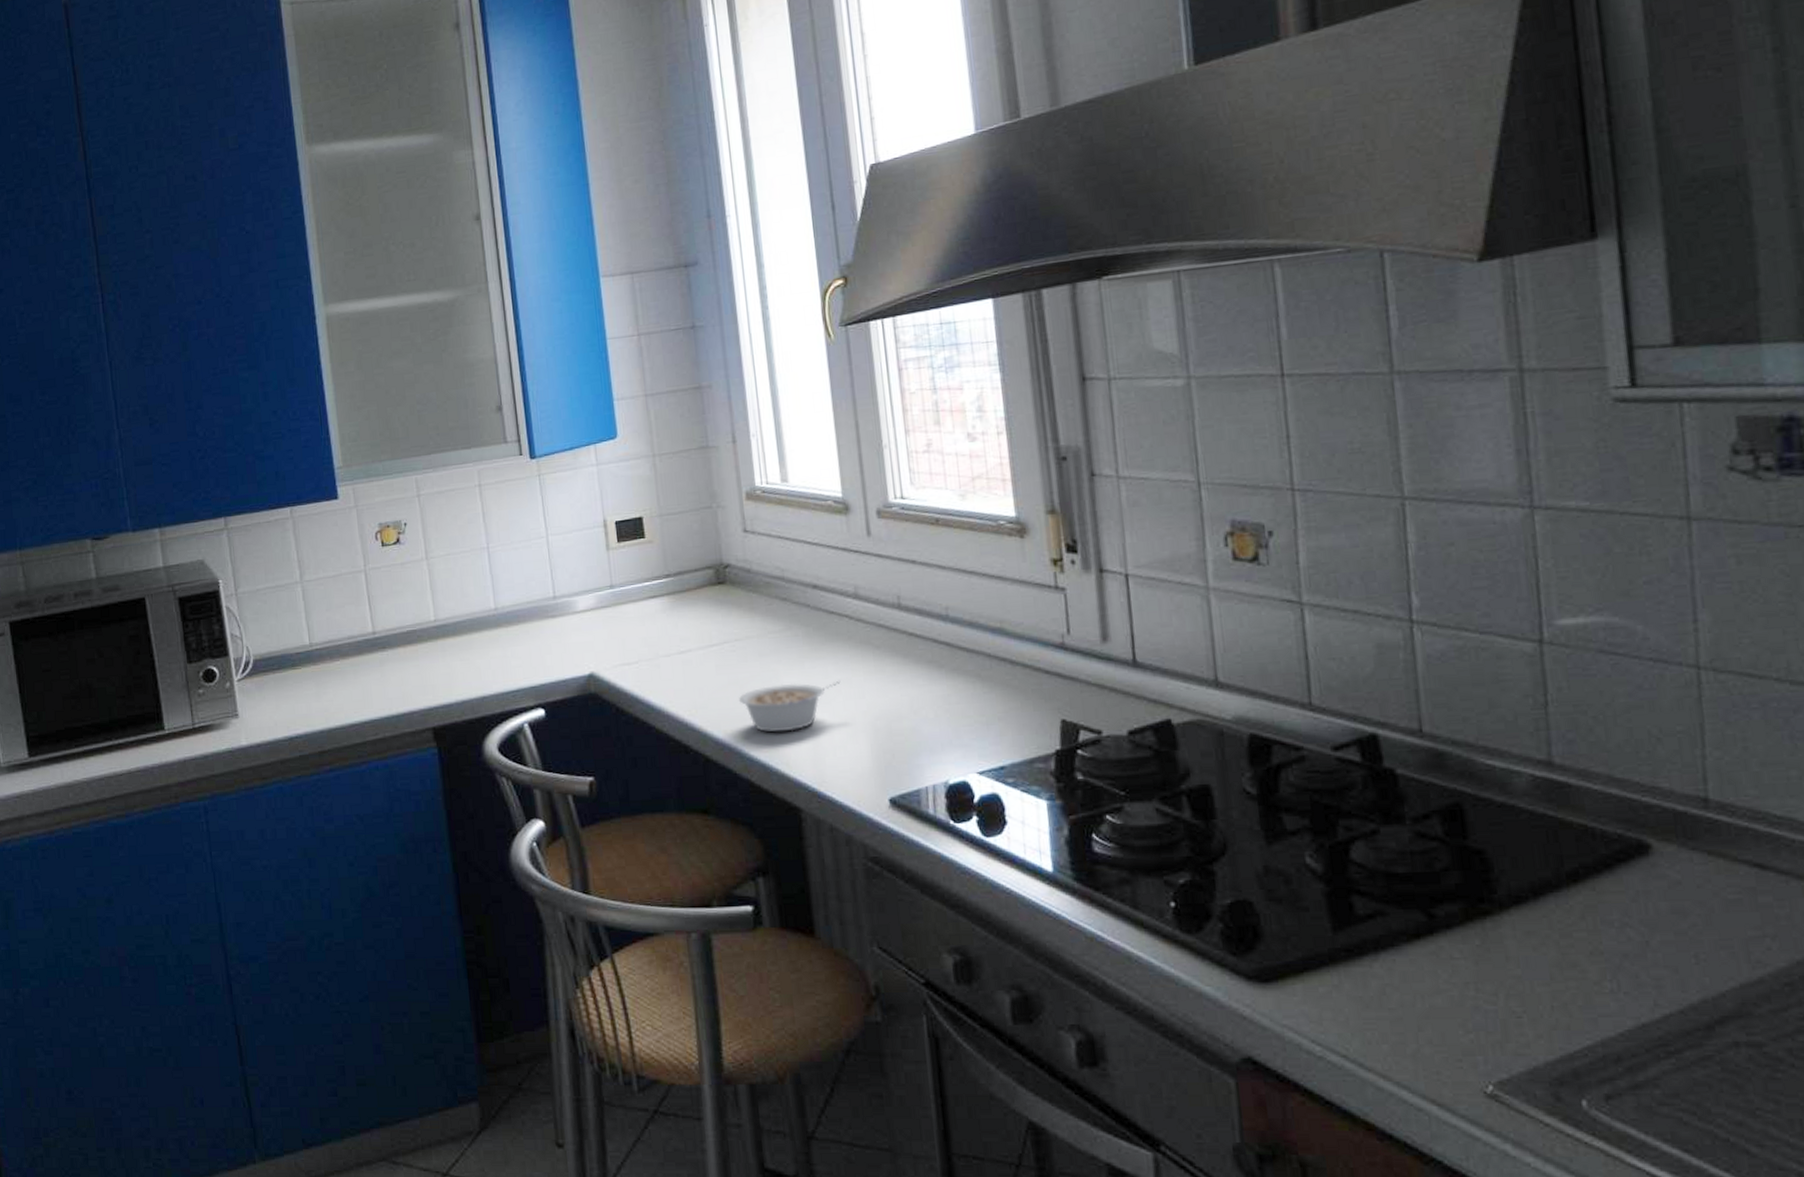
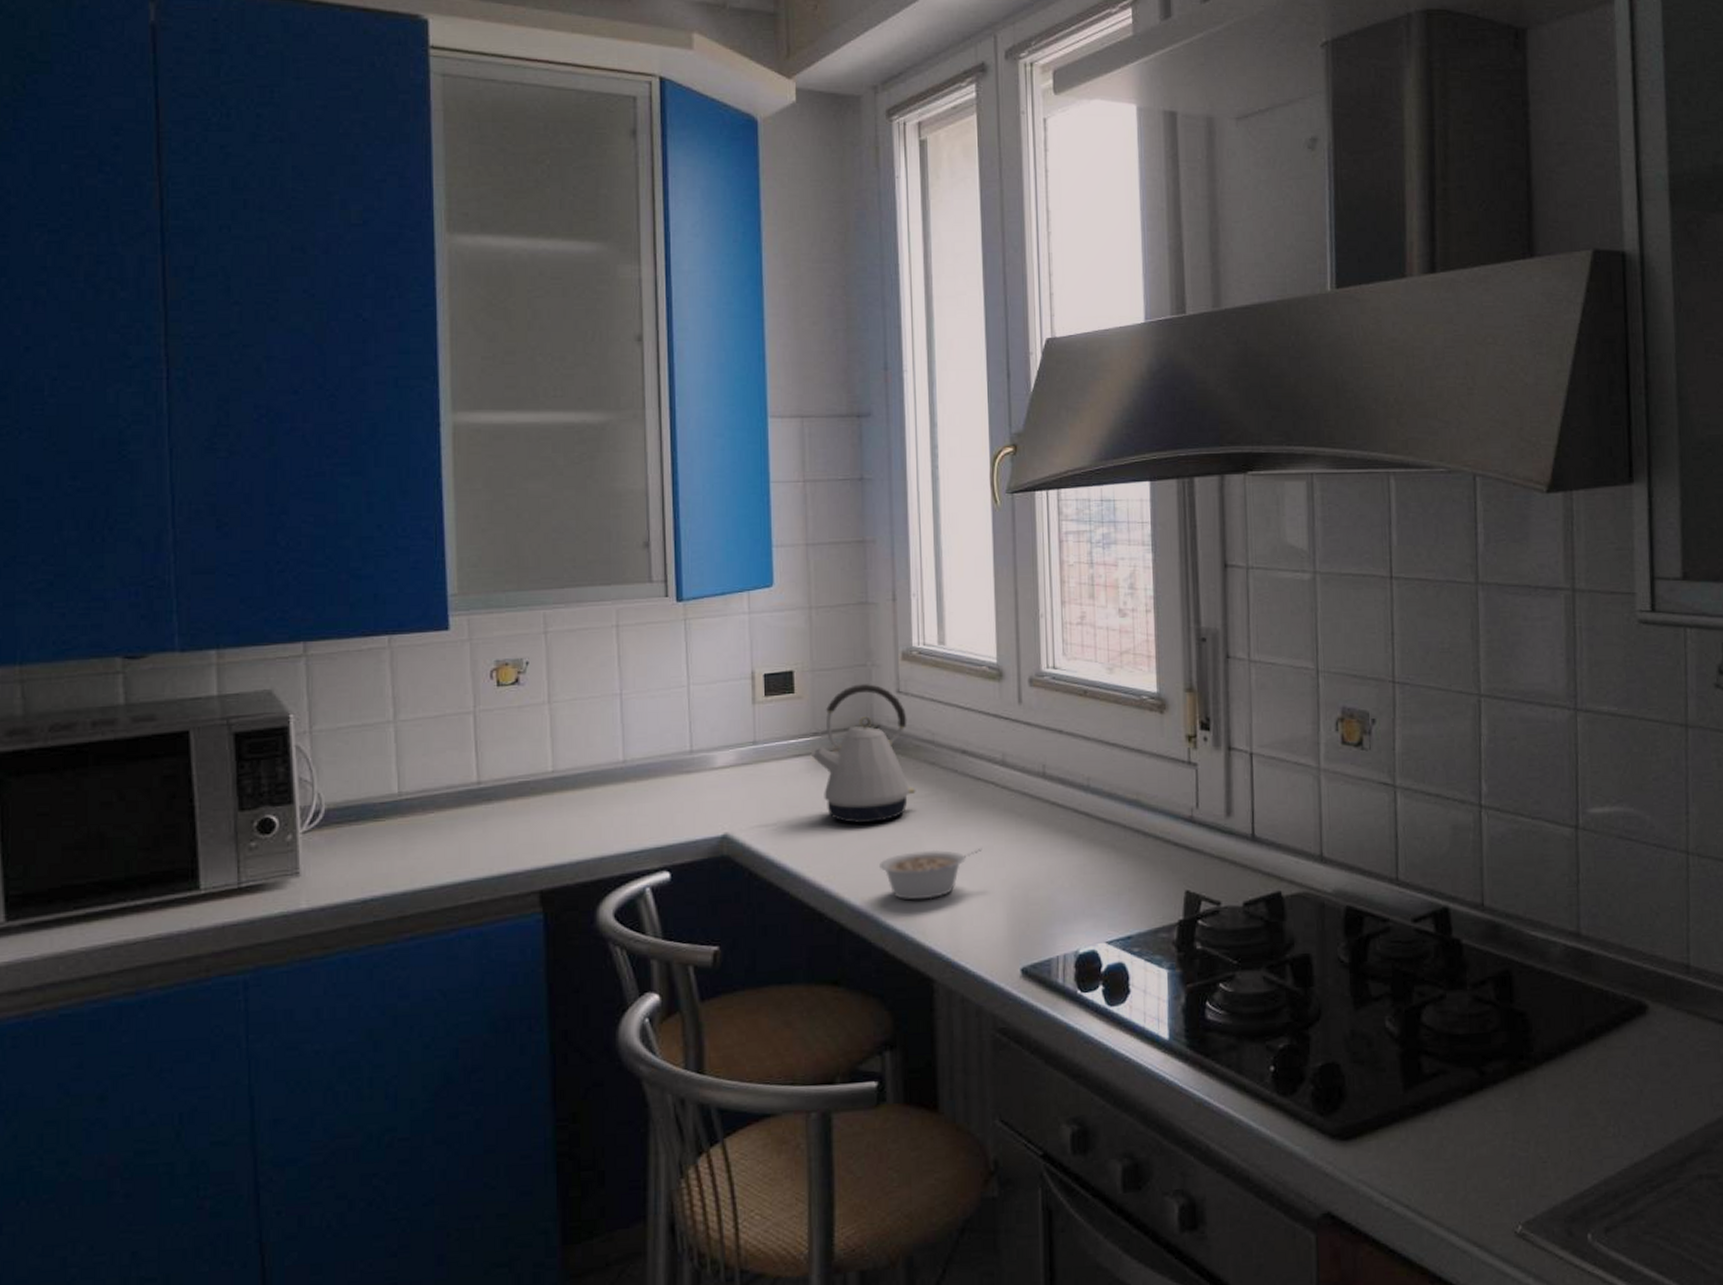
kettle: none [664,525,770,660] -> present [810,684,916,823]

